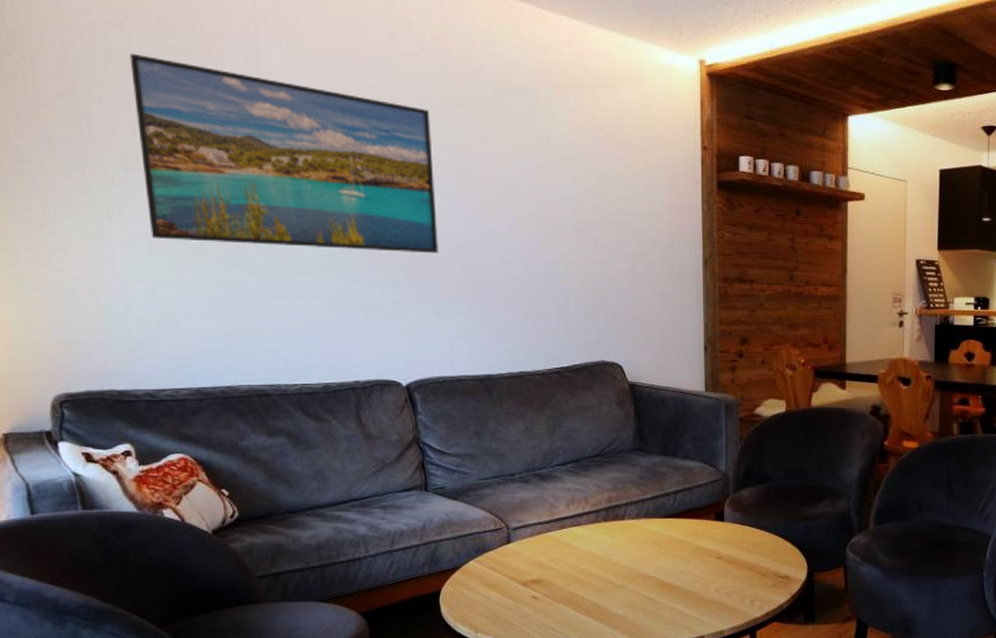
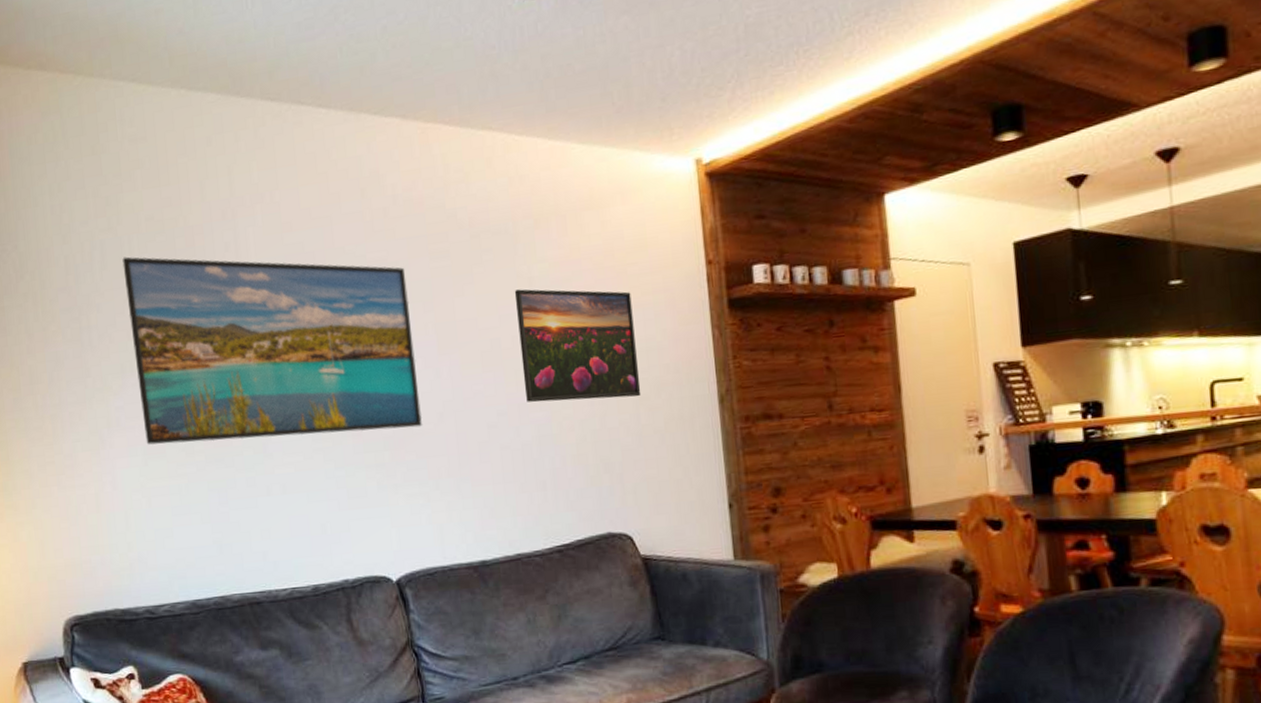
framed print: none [532,146,639,252] -> present [514,289,641,403]

